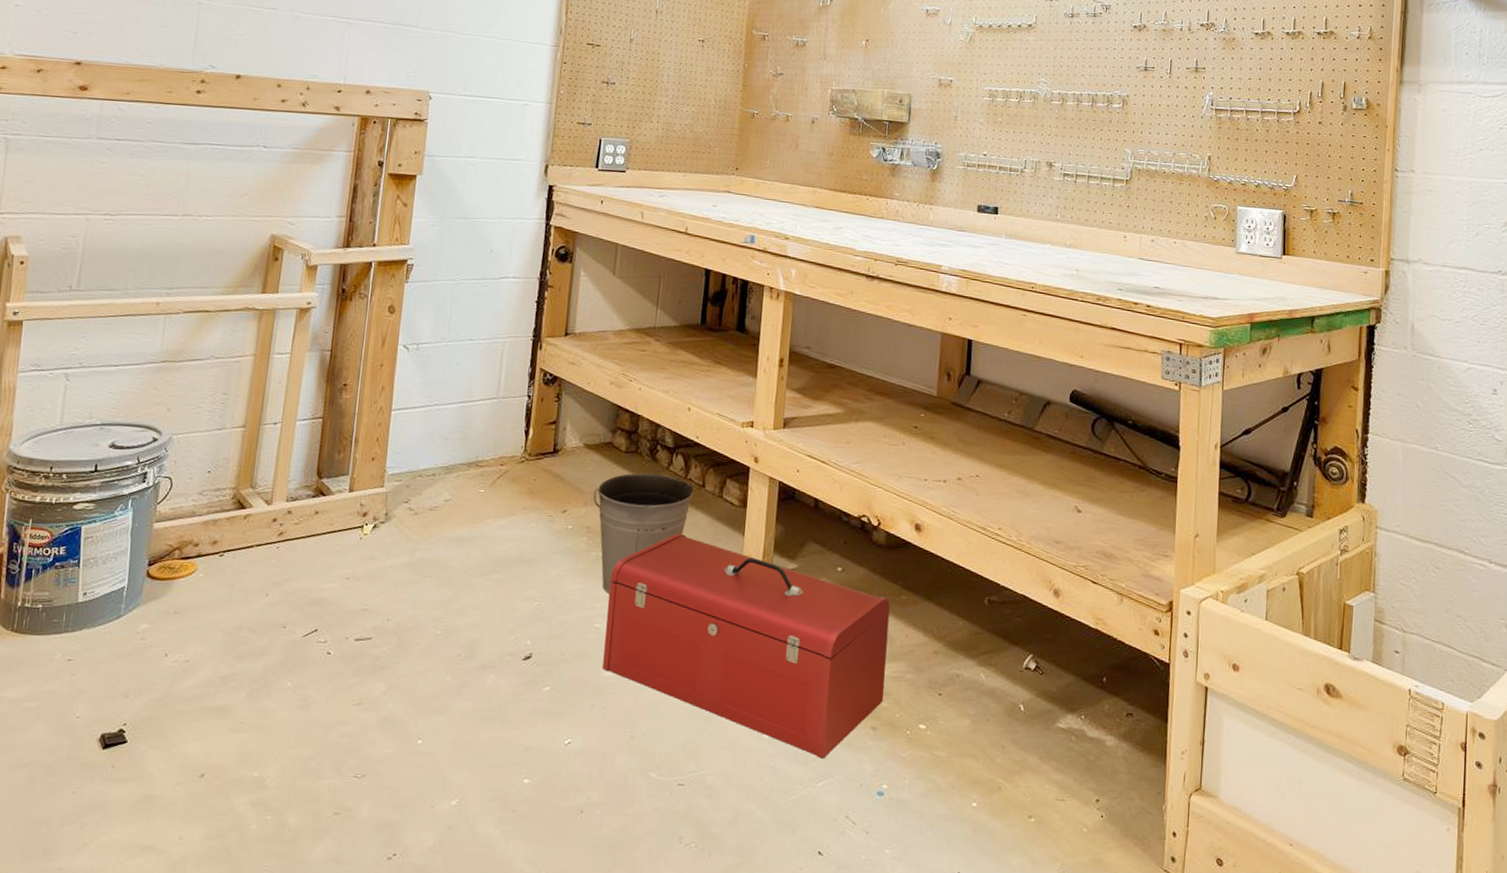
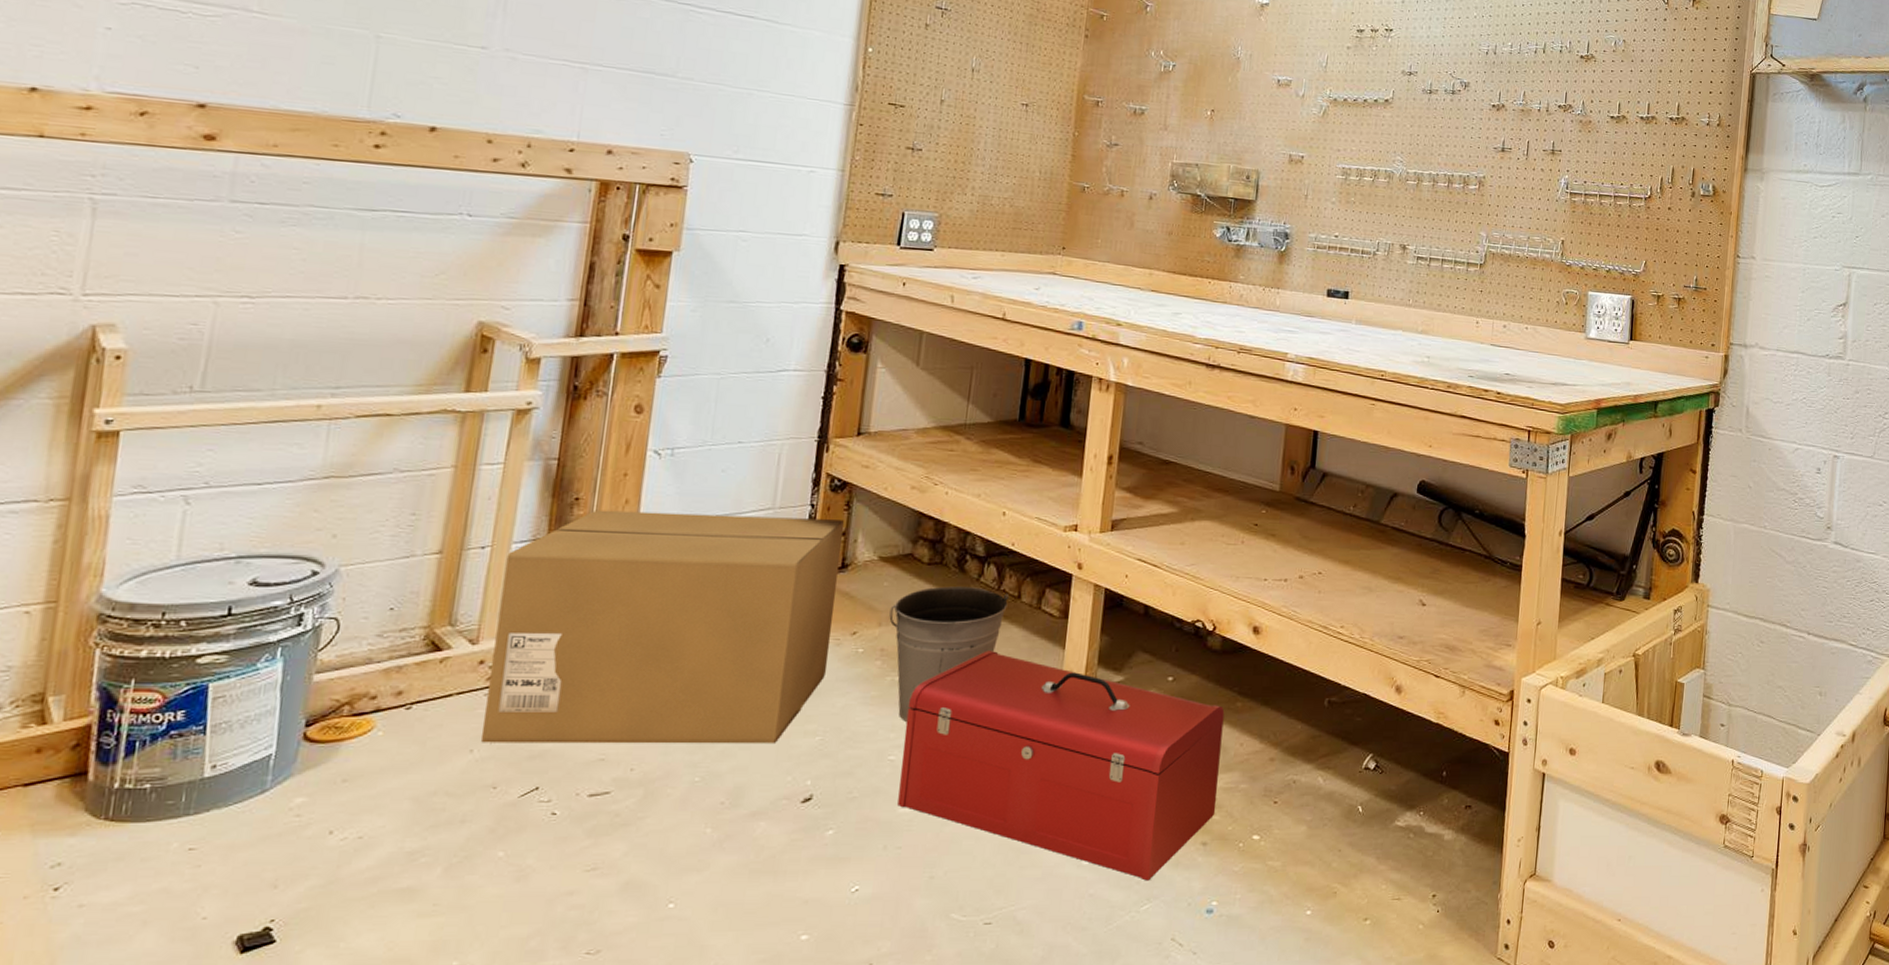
box: none [275,394,555,605] -> present [481,509,844,744]

